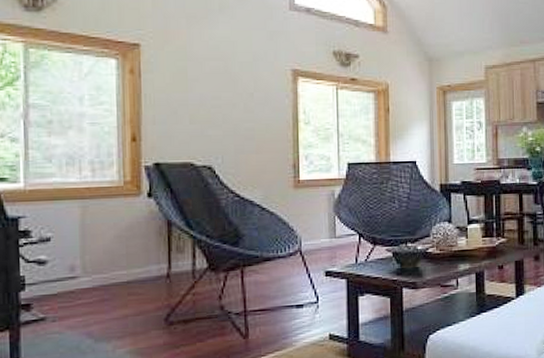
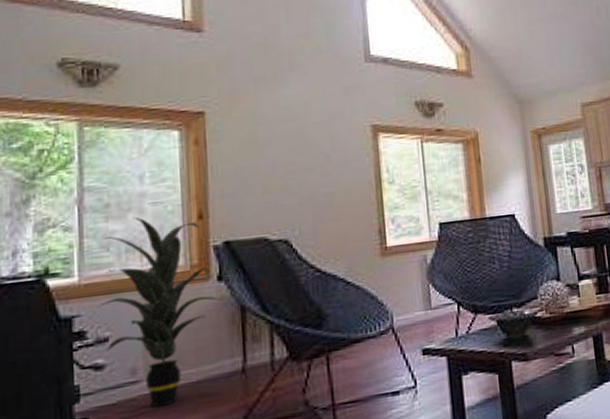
indoor plant: none [40,134,152,300] -> present [97,216,223,407]

